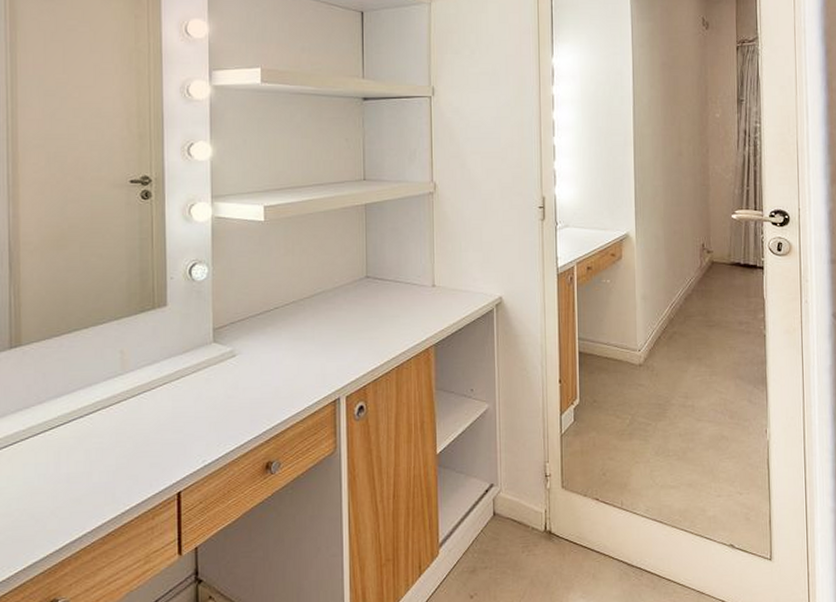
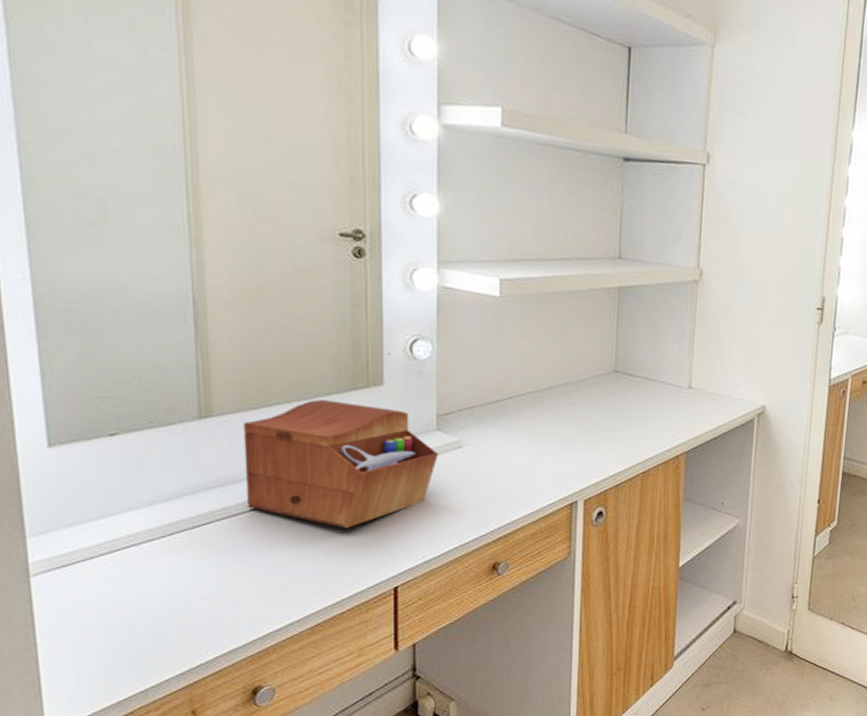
sewing box: none [47,323,215,439] -> present [243,399,438,528]

